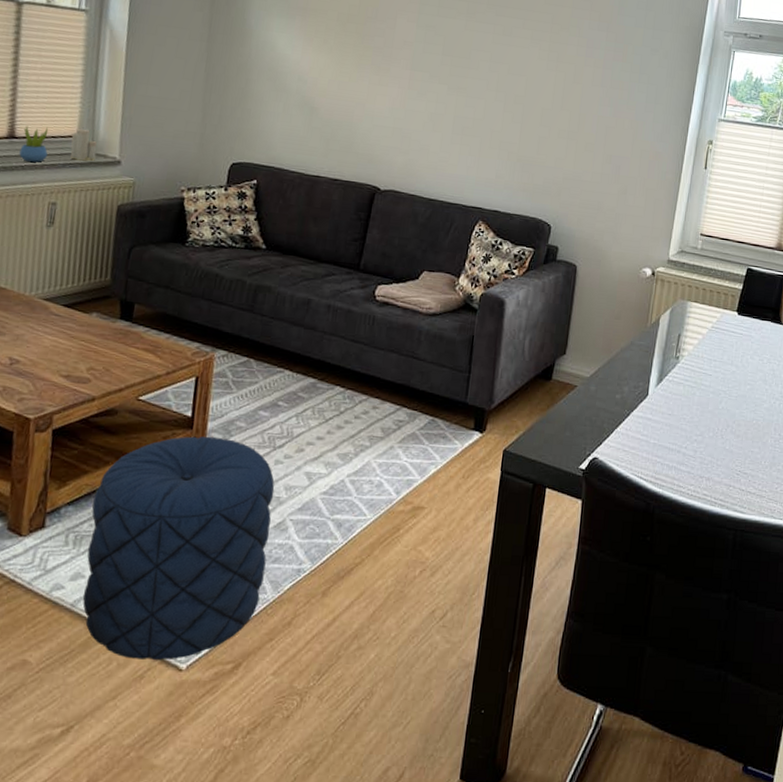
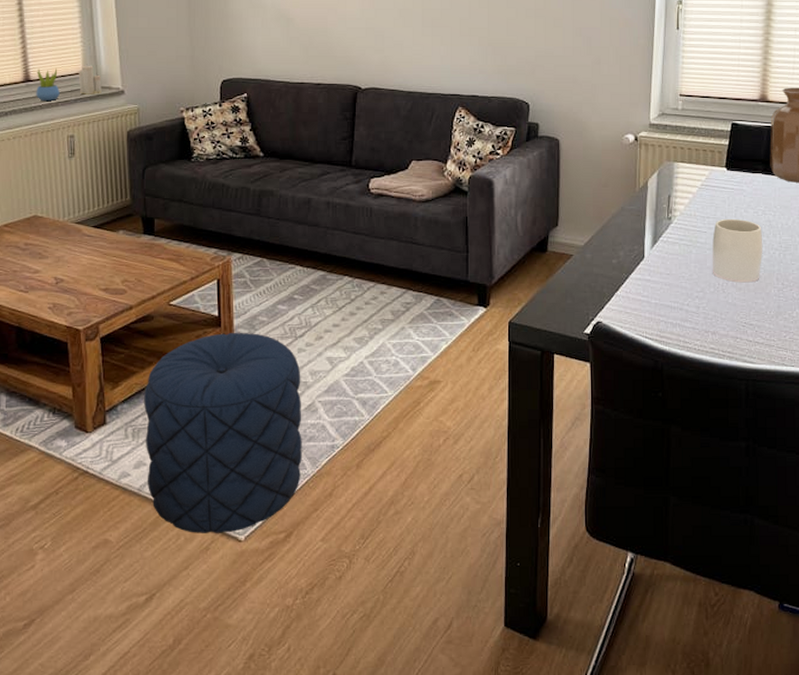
mug: none [713,363,765,431] -> present [711,218,763,283]

